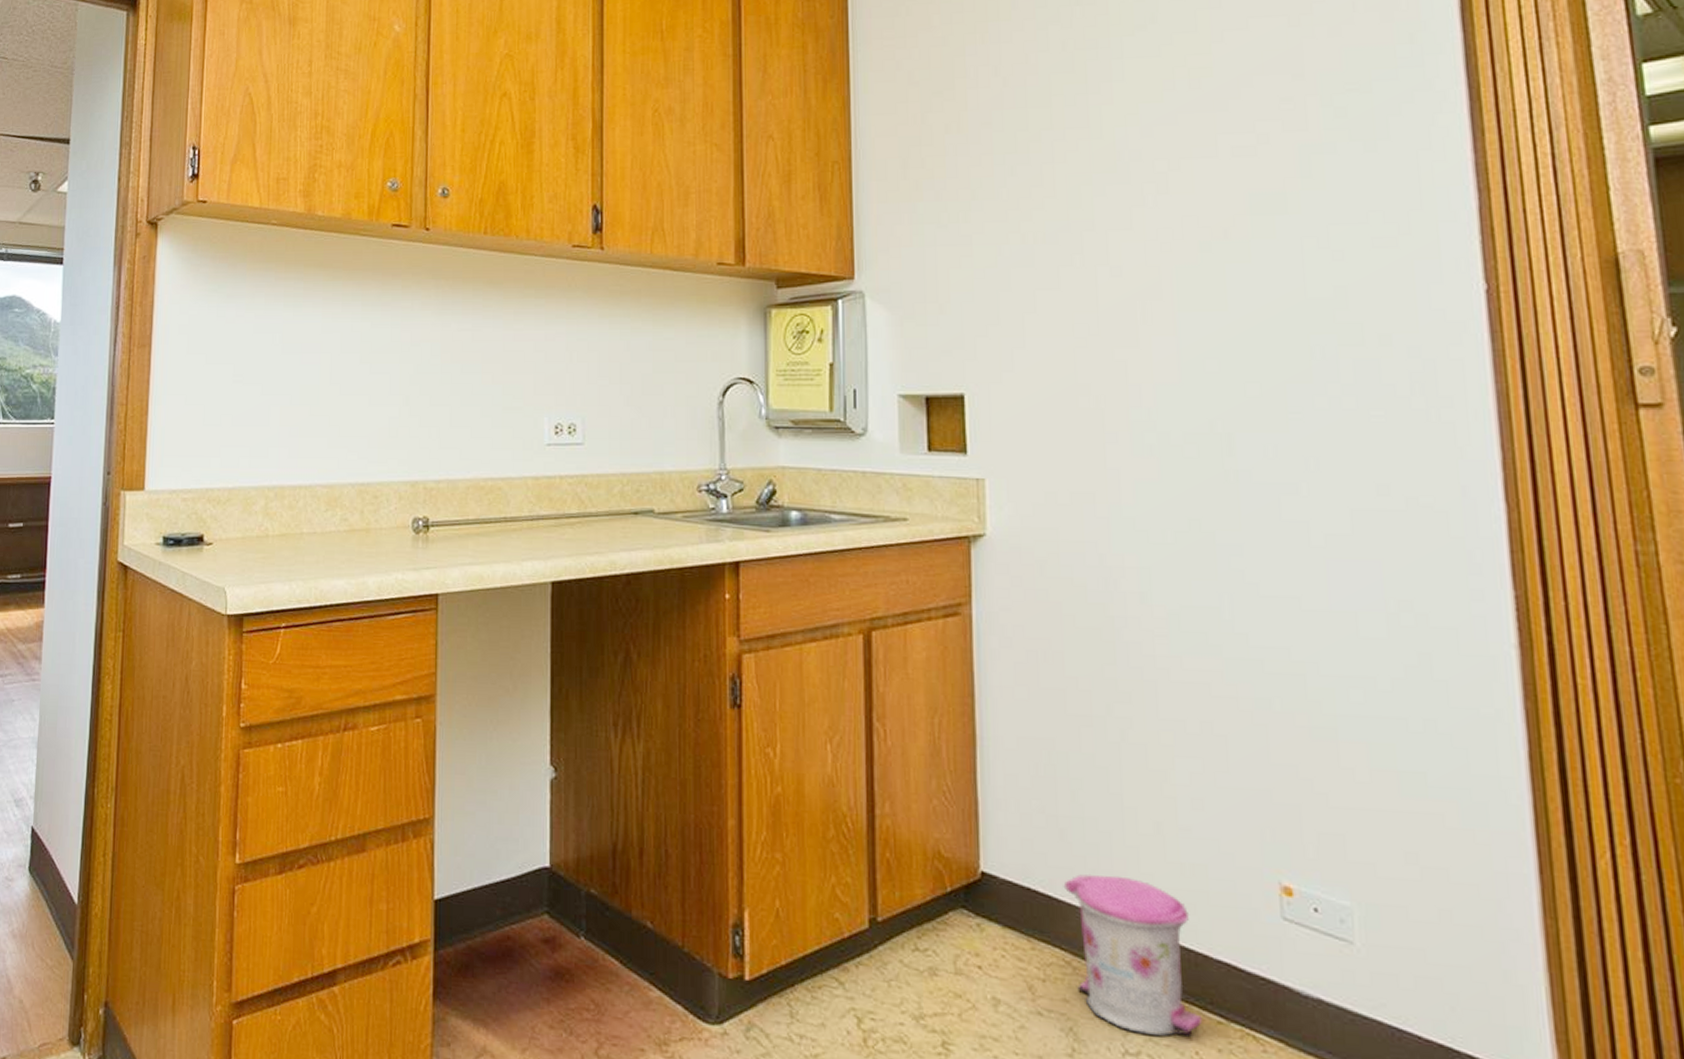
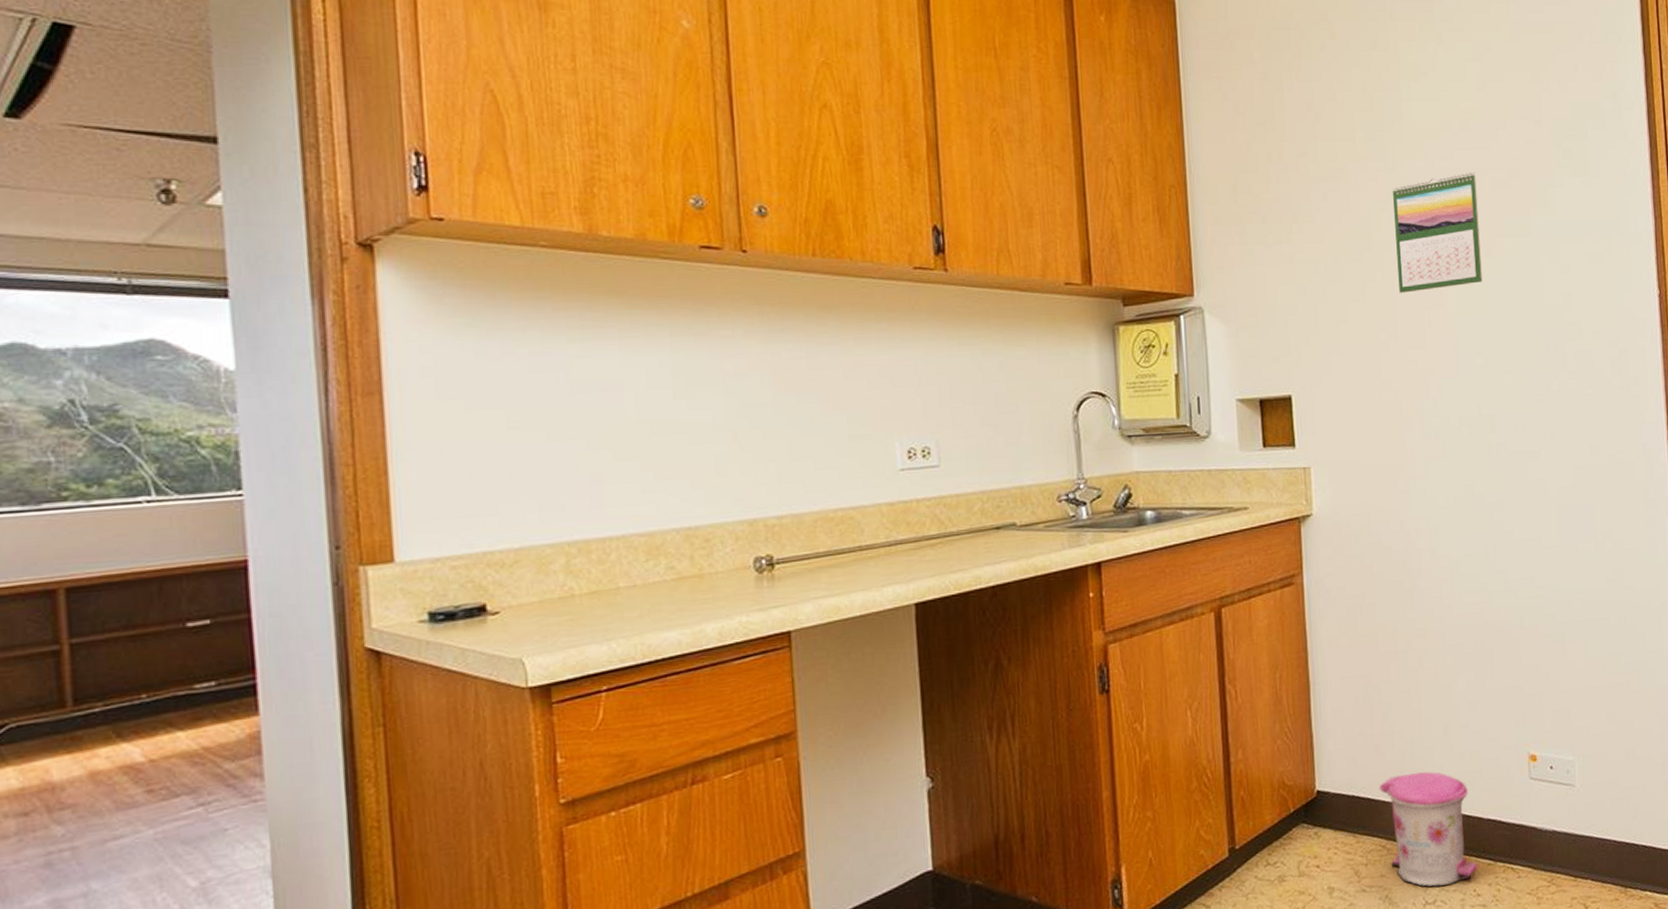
calendar: none [1098,138,1217,281] -> present [1393,172,1482,293]

